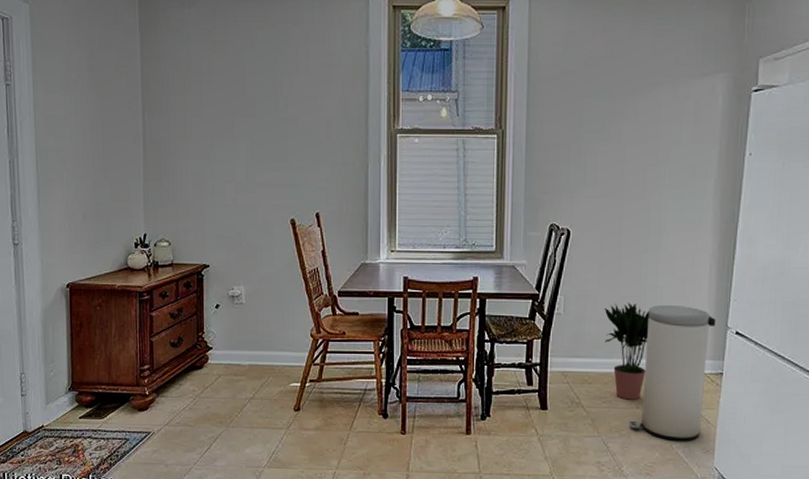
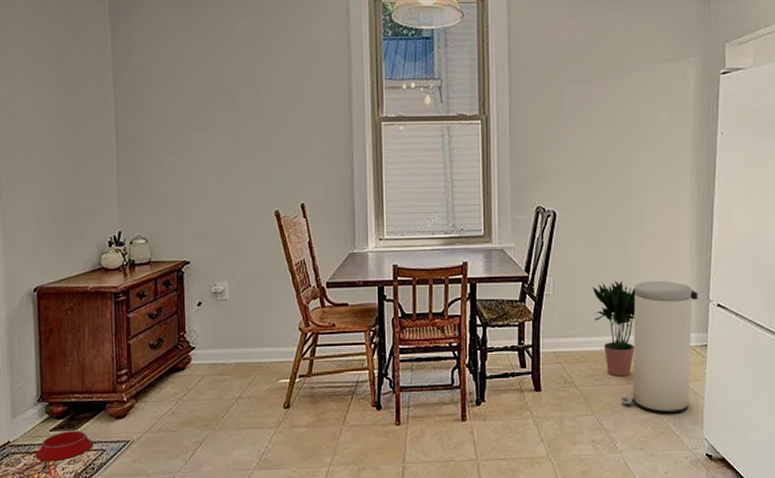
pet bowl: none [67,419,118,446] -> present [36,430,93,461]

